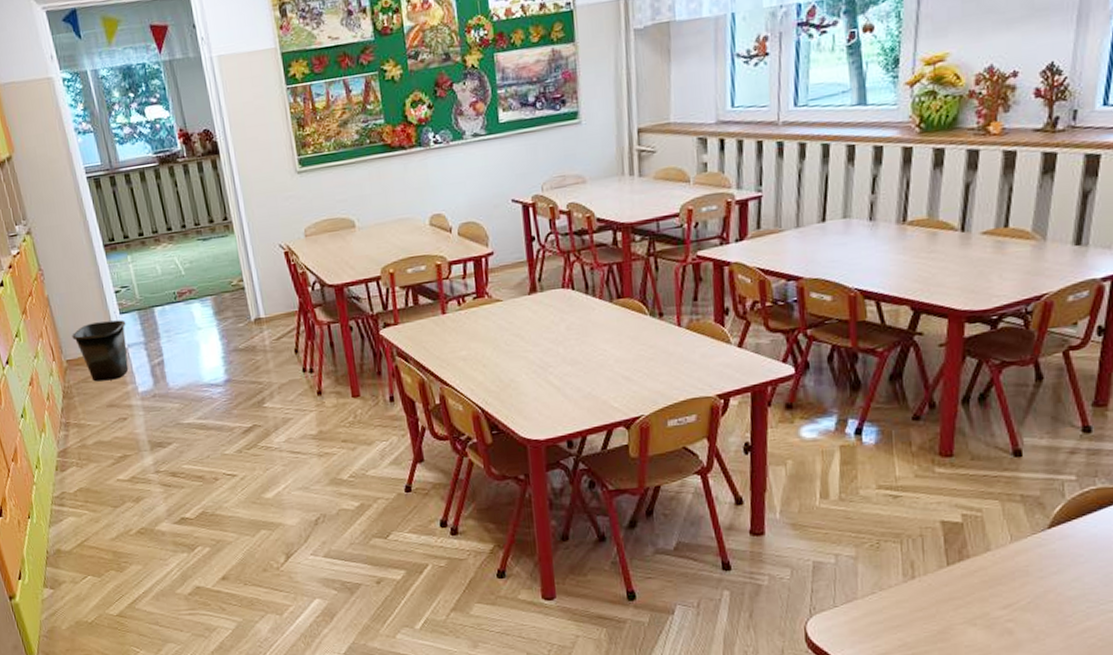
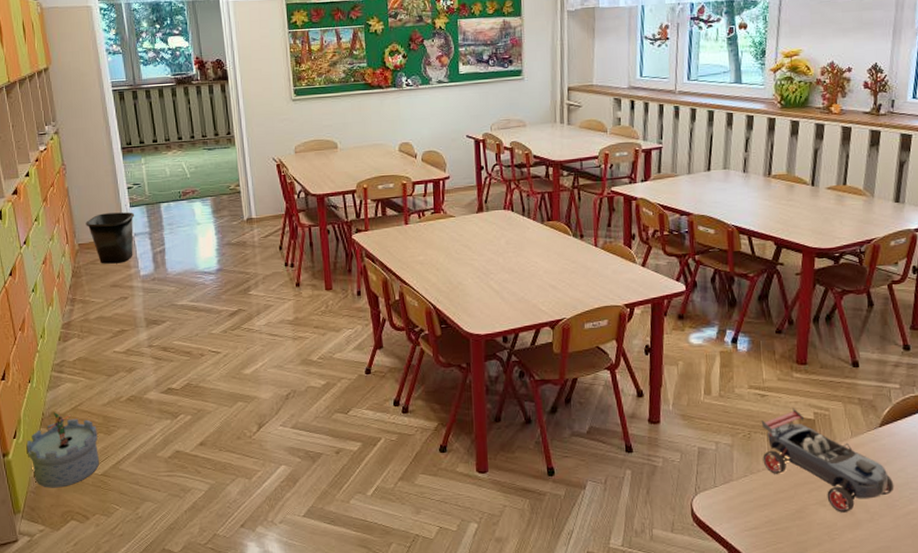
toy box: none [33,549,113,632] -> present [26,412,99,488]
toy car: none [893,510,1067,632] -> present [761,408,894,513]

